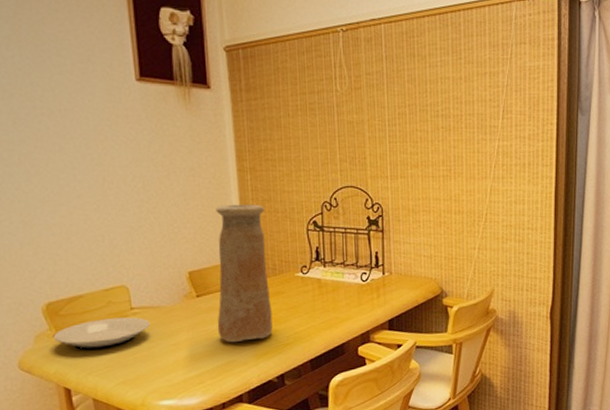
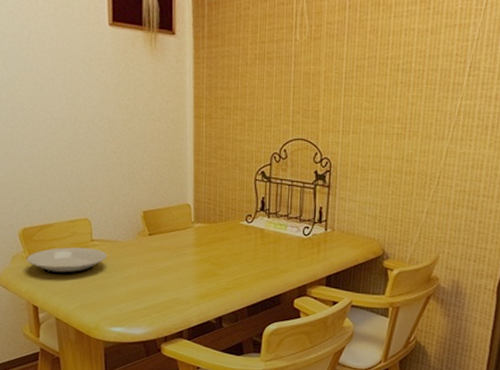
vase: present [216,204,273,342] -> none [165,149,217,281]

